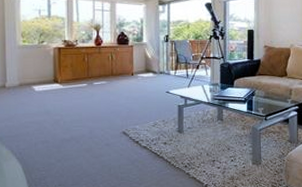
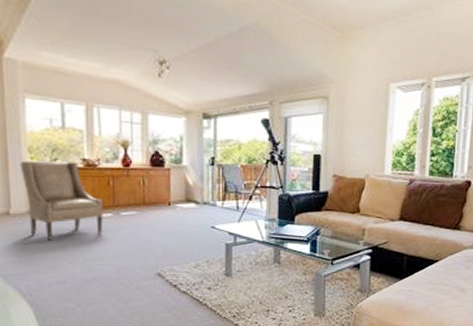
armchair: none [14,43,79,109] -> present [19,160,103,242]

